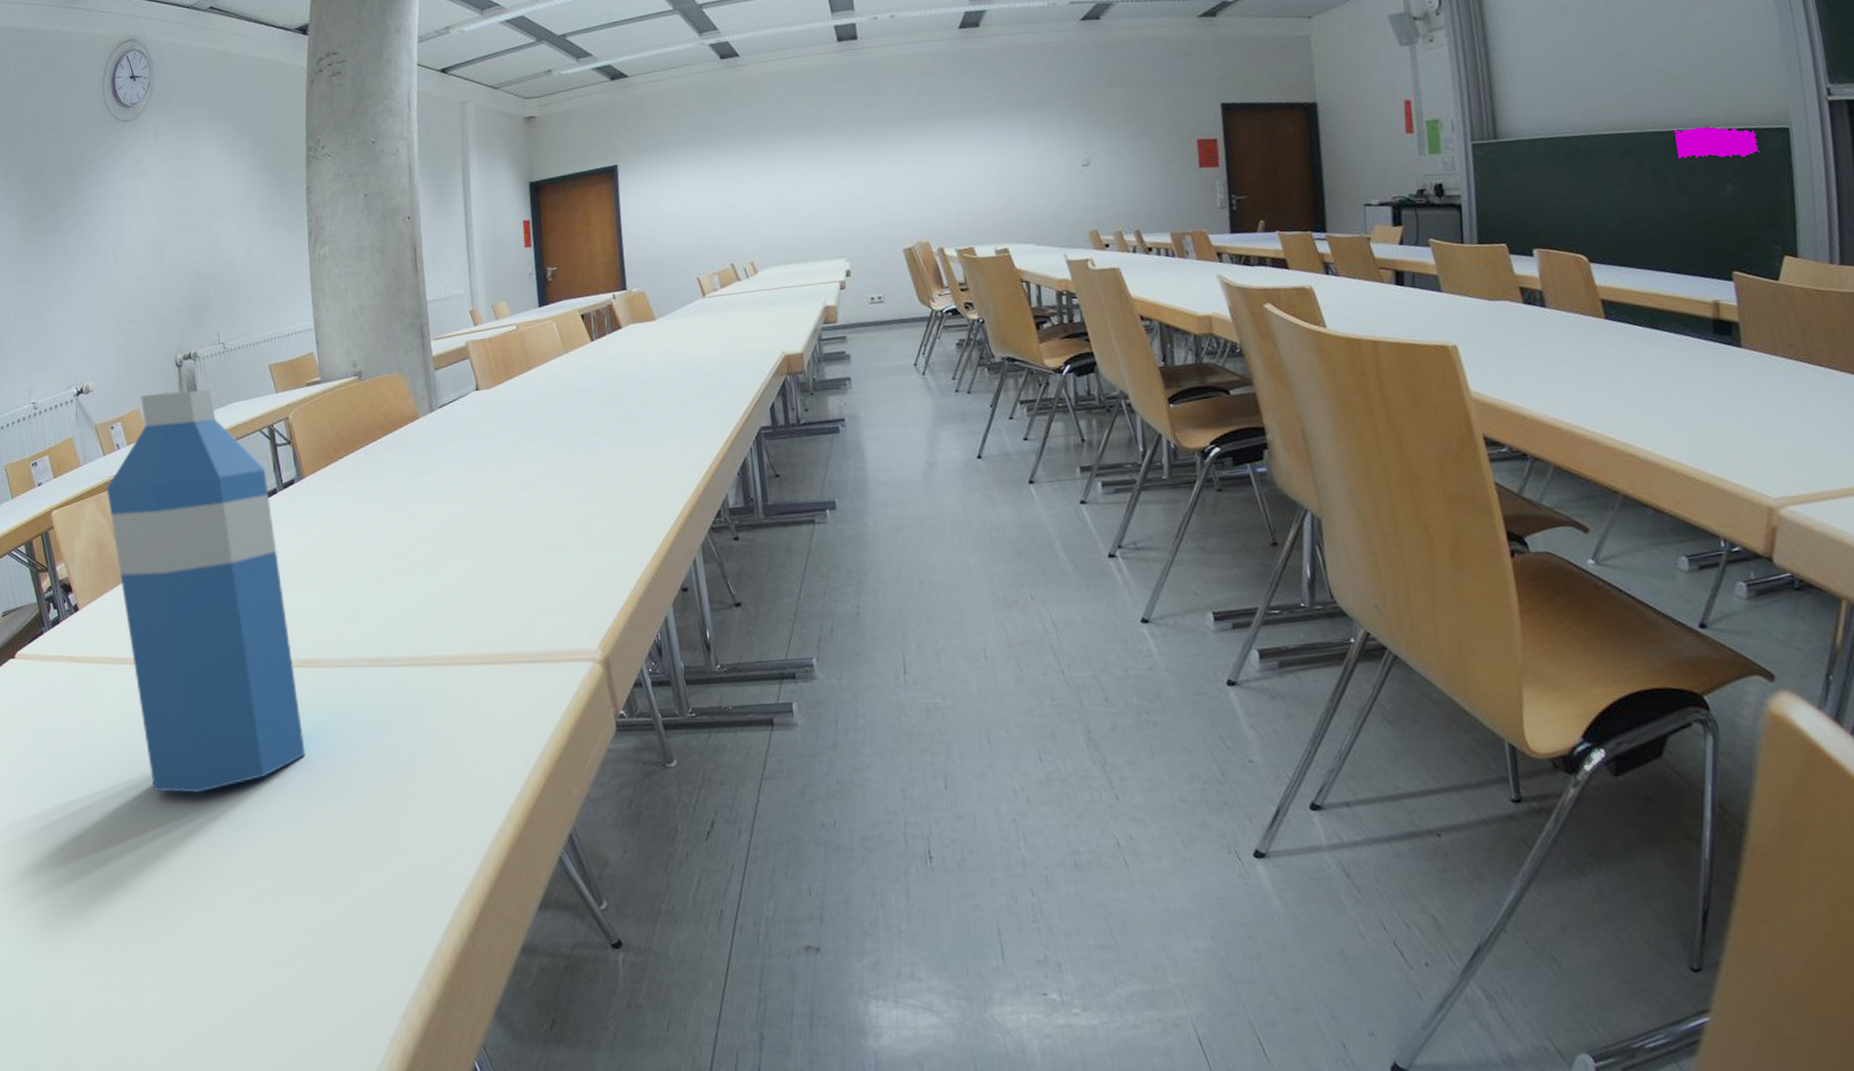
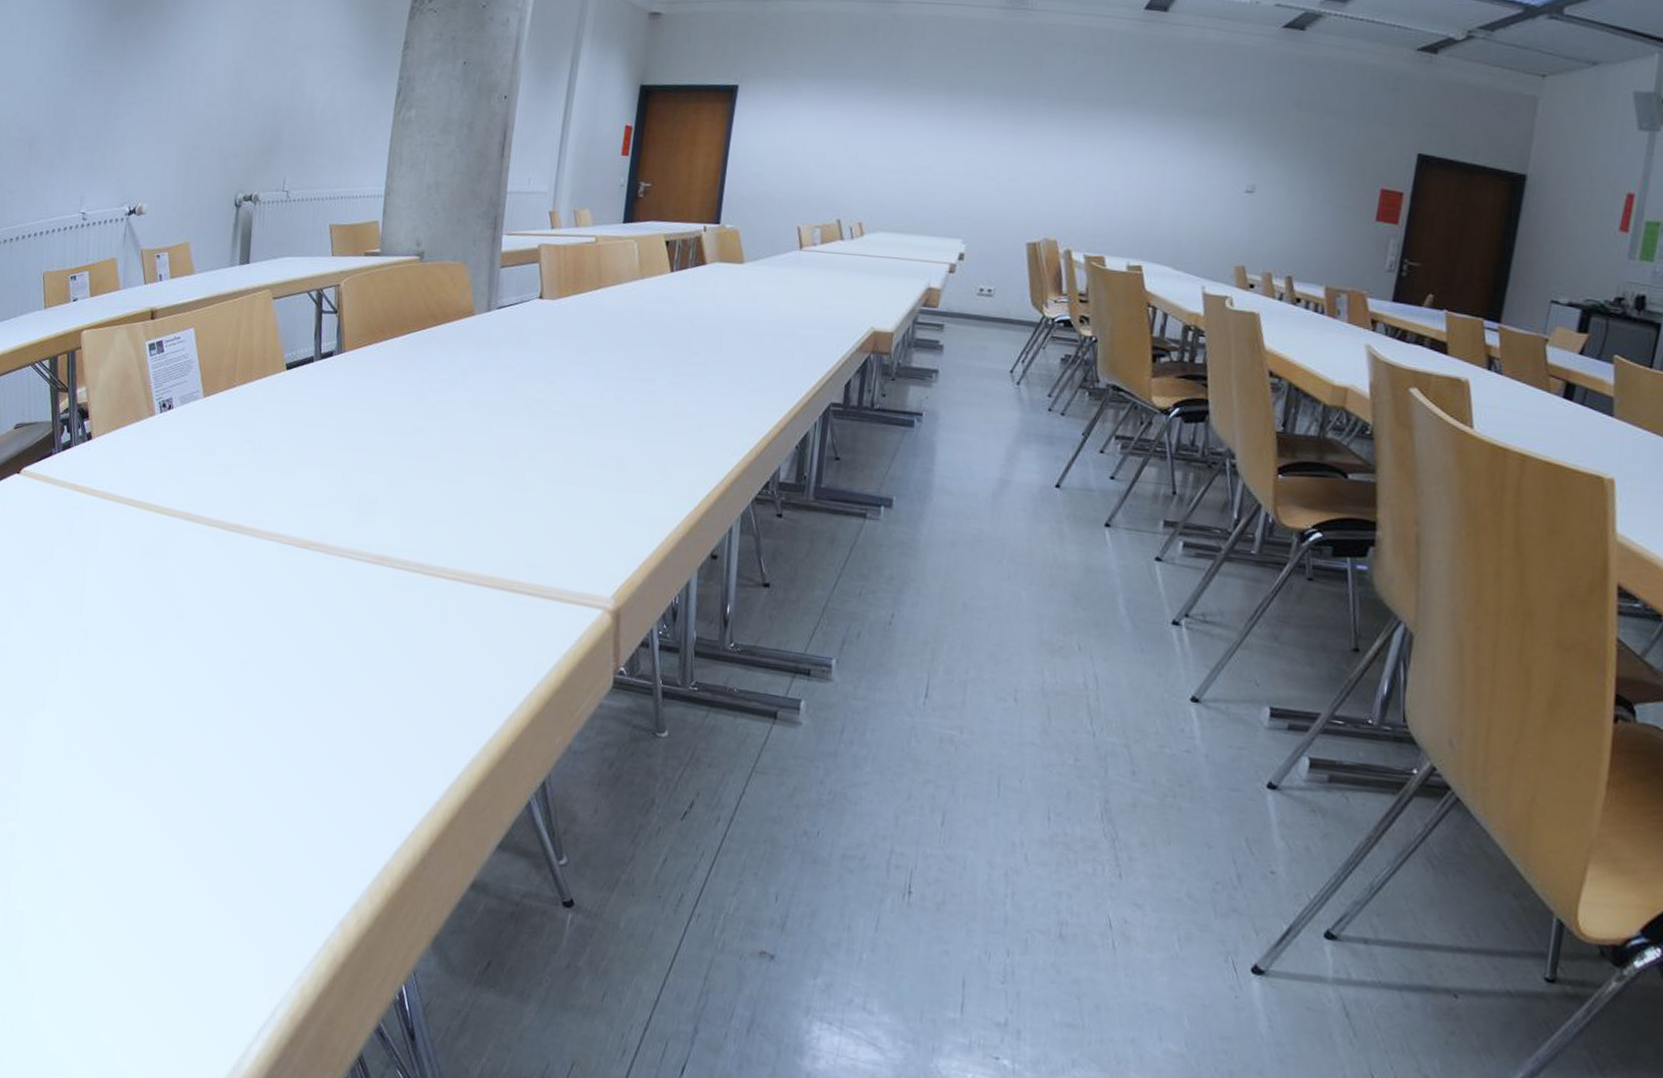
water bottle: present [106,389,306,793] -> none [134,228,307,653]

